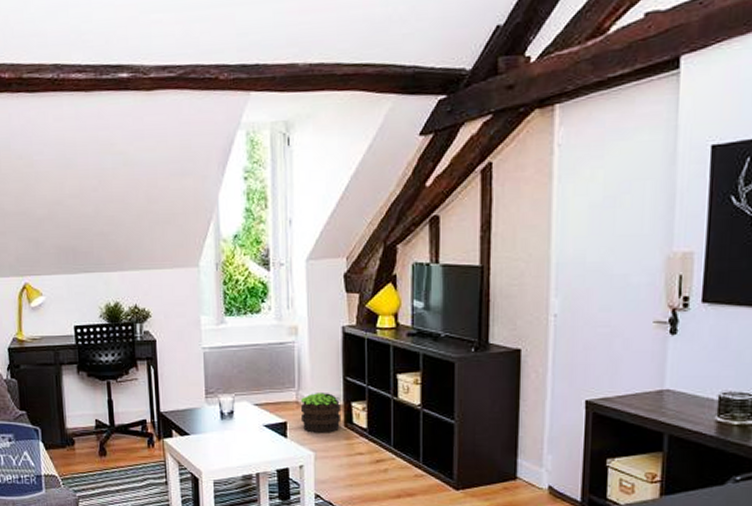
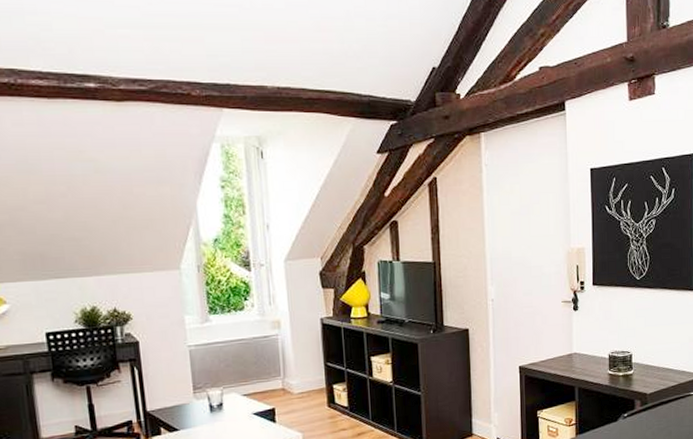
potted plant: present [300,393,342,433] -> none [286,378,325,416]

